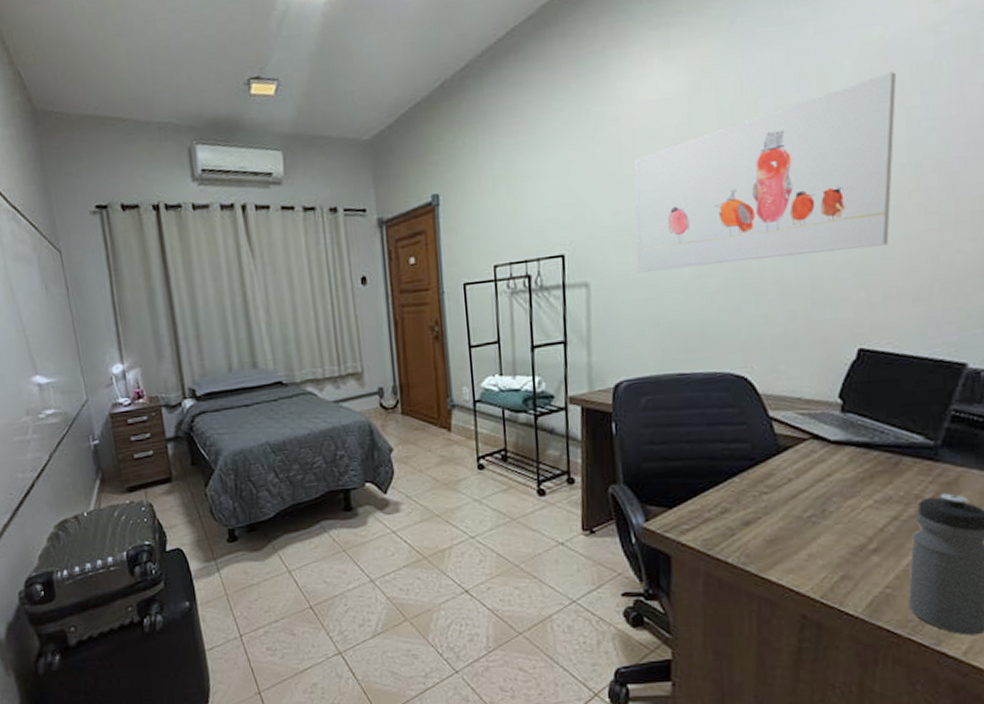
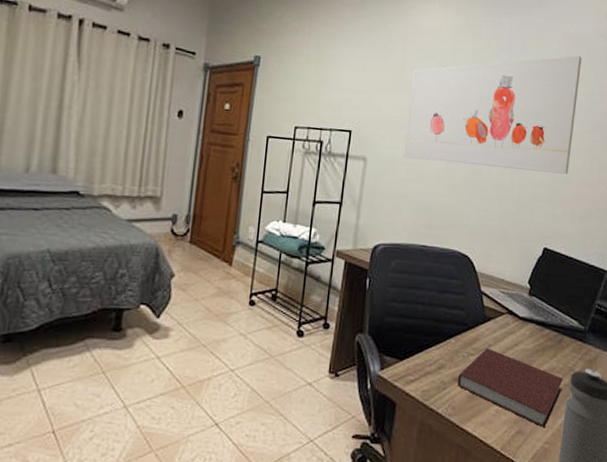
notebook: none [748,482,906,571] -> present [457,347,563,428]

